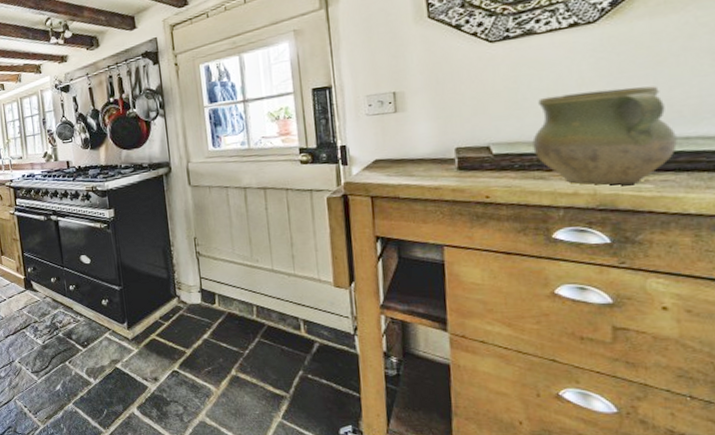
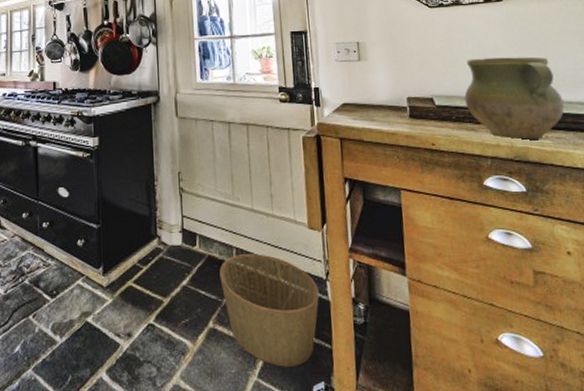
basket: none [240,311,347,411] -> present [219,254,320,367]

